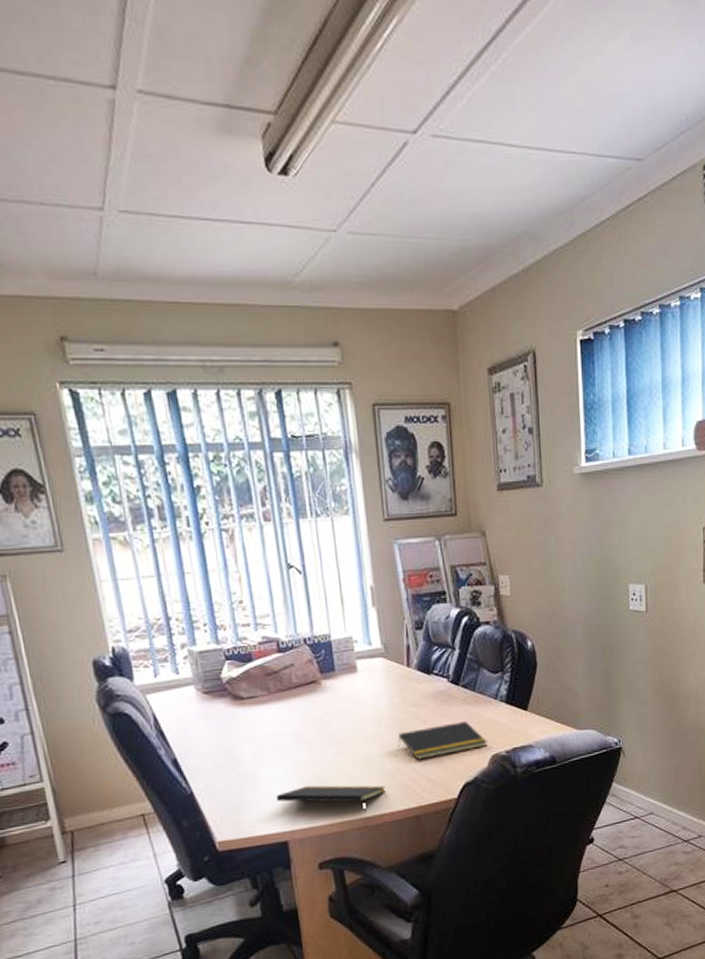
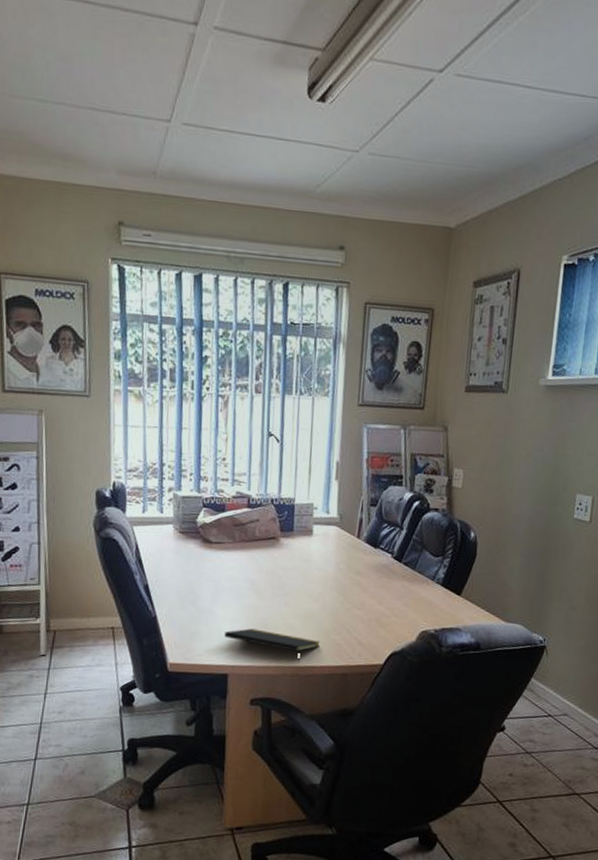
notepad: present [398,721,488,760] -> none [337,595,419,624]

